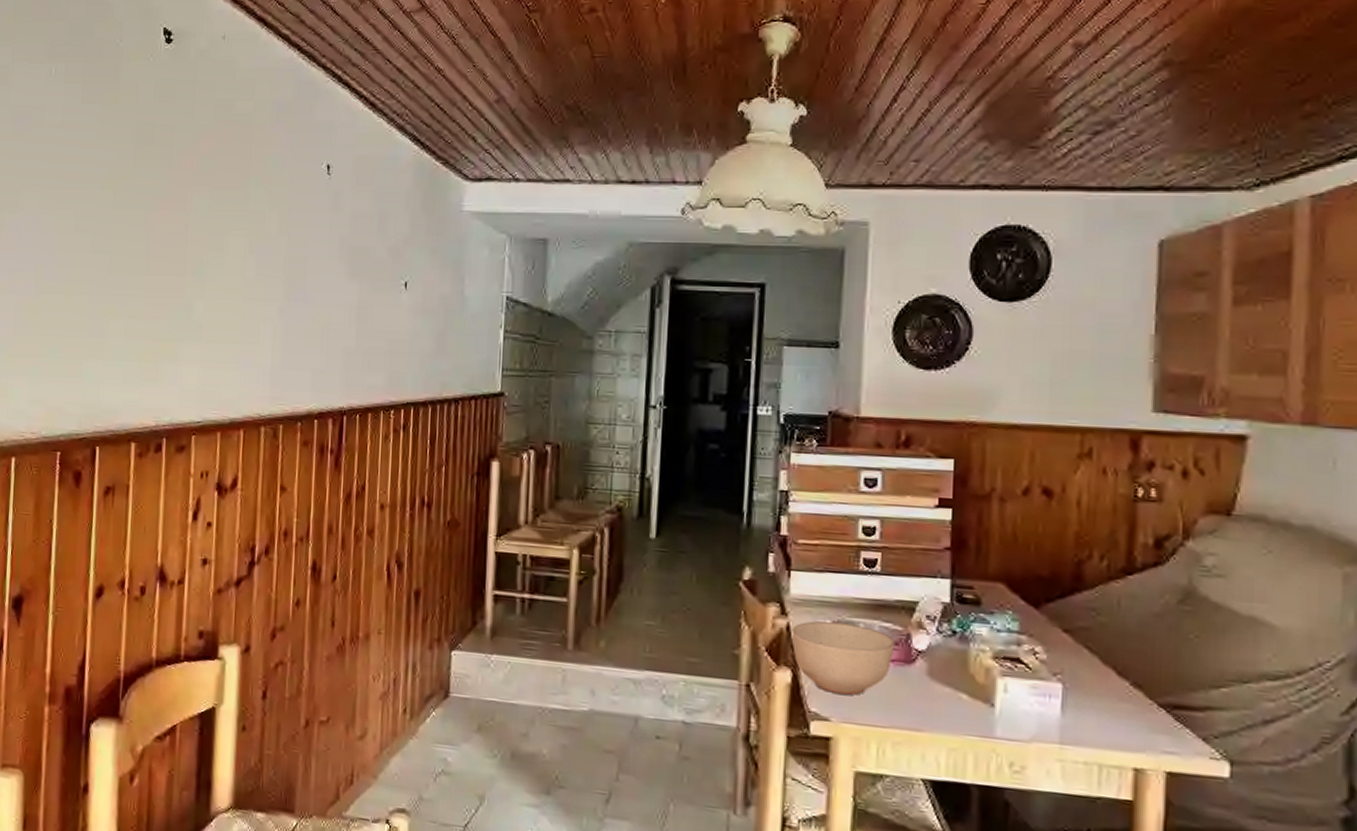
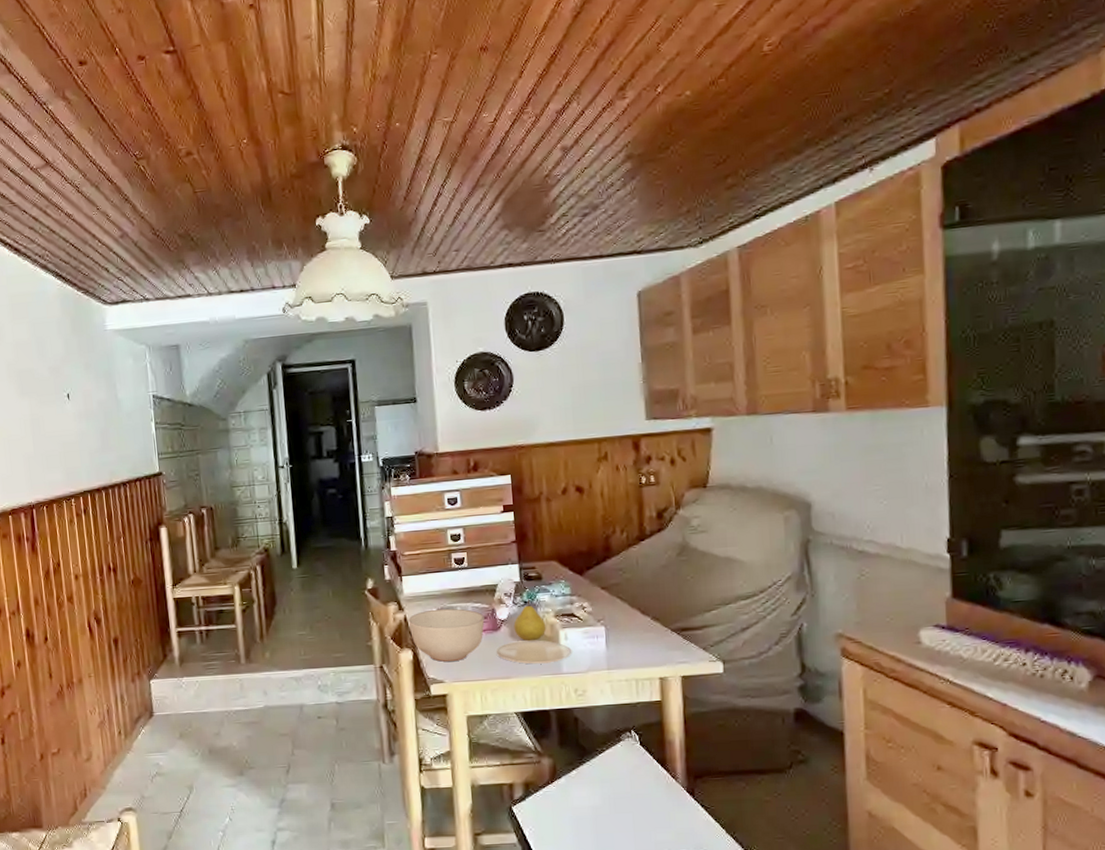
plate: none [905,682,1012,721] -> present [496,640,572,664]
fruit: none [934,628,980,687] -> present [513,599,546,642]

